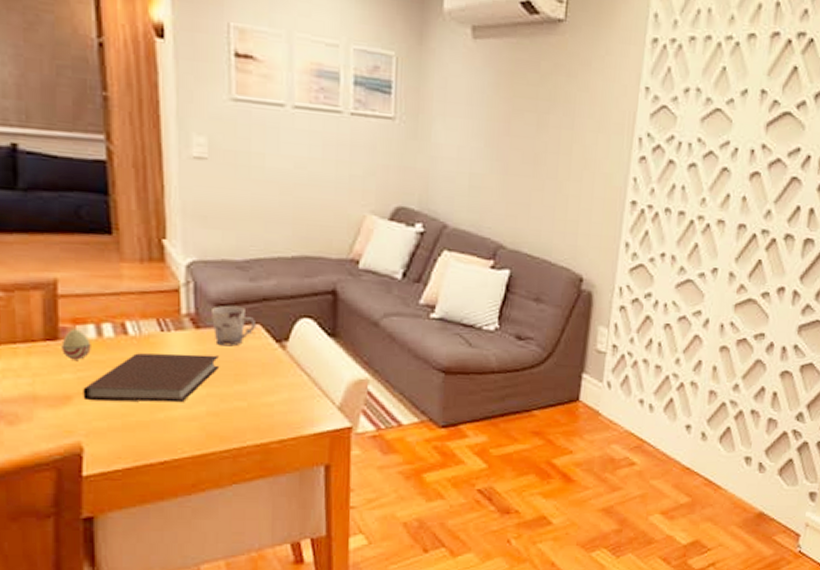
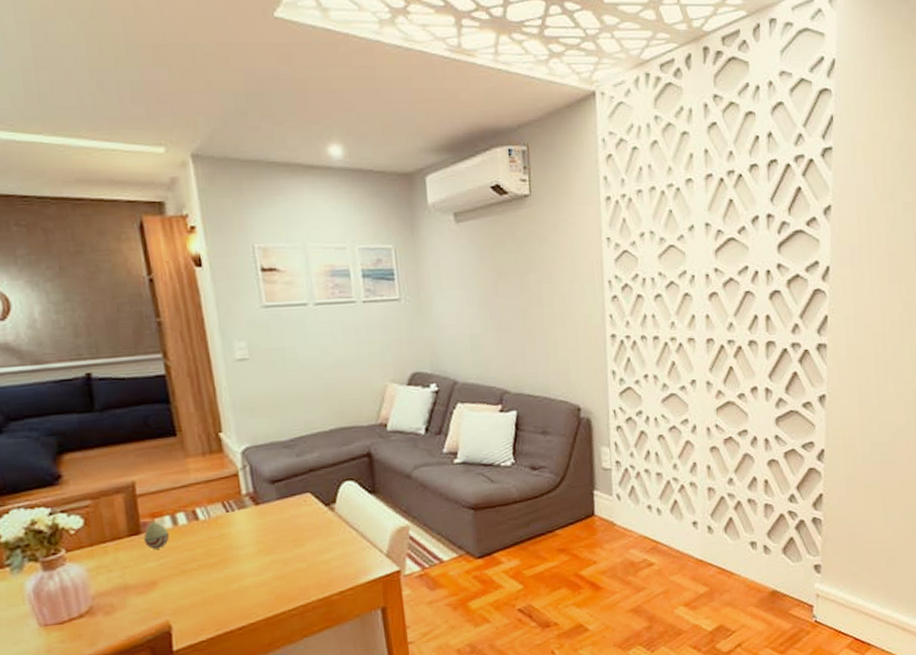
notebook: present [83,353,220,403] -> none [165,525,280,583]
cup: present [210,305,255,347] -> none [266,479,306,517]

